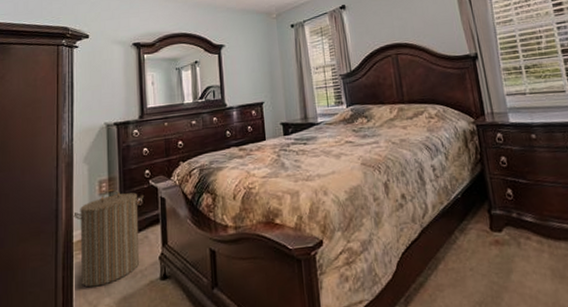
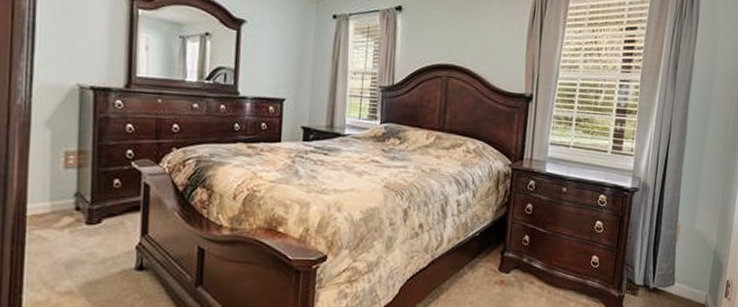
laundry hamper: present [72,188,144,288] -> none [26,163,123,267]

